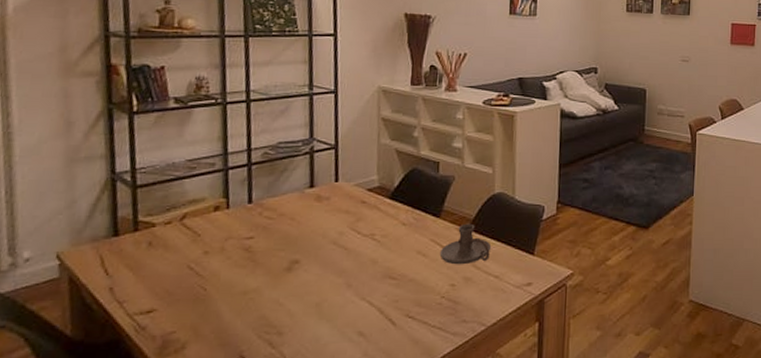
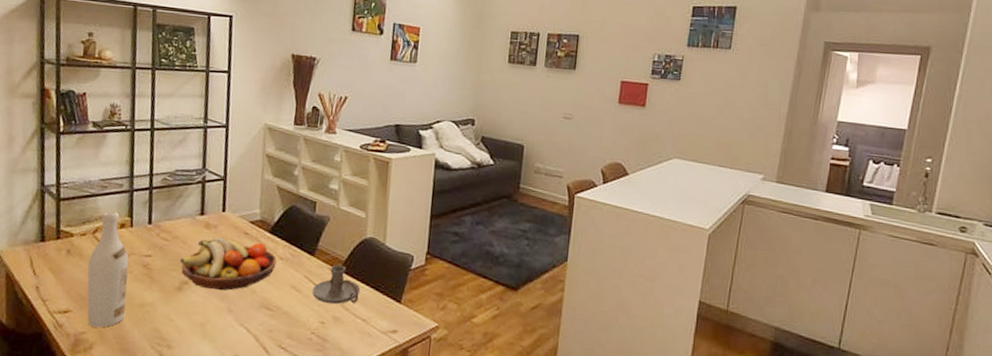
wine bottle: none [175,194,227,324] -> present [87,211,129,328]
fruit bowl: none [287,209,399,266] -> present [179,237,277,291]

